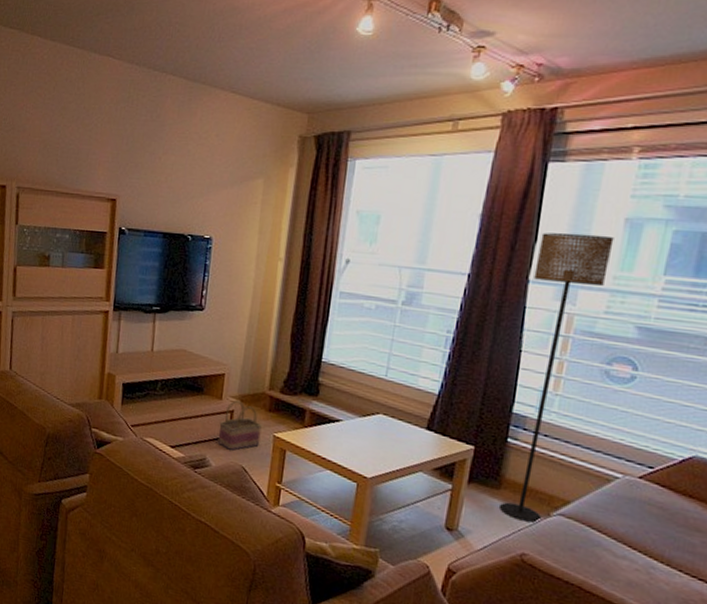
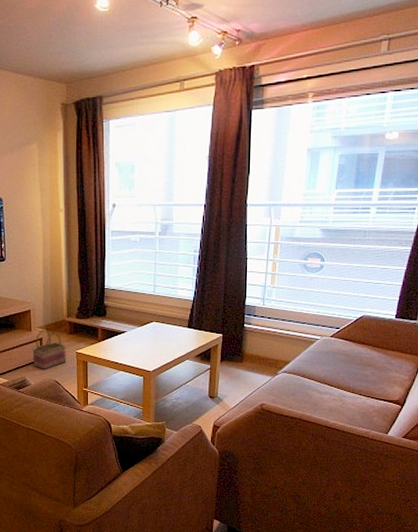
floor lamp: present [500,232,614,523] -> none [244,163,302,381]

